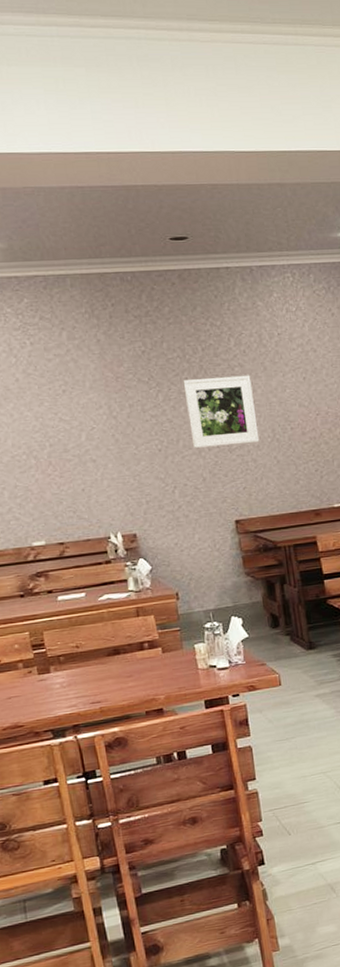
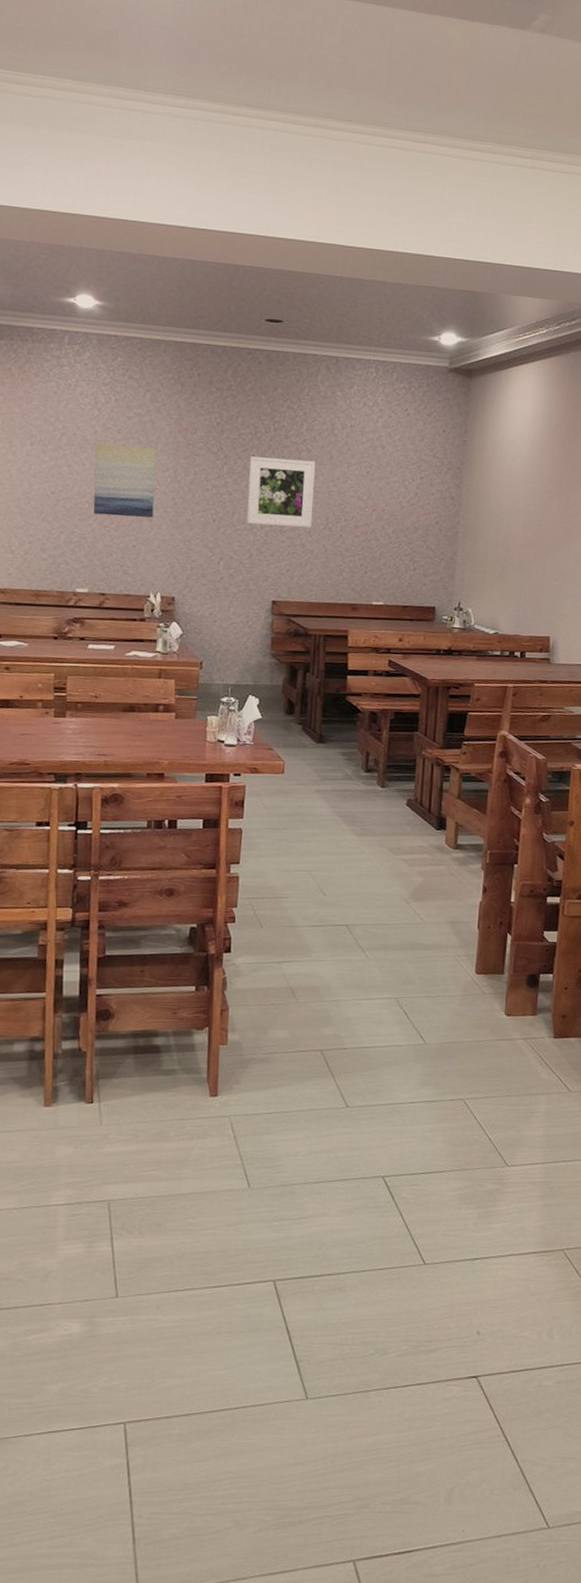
wall art: none [20,387,97,464] -> present [93,444,156,518]

